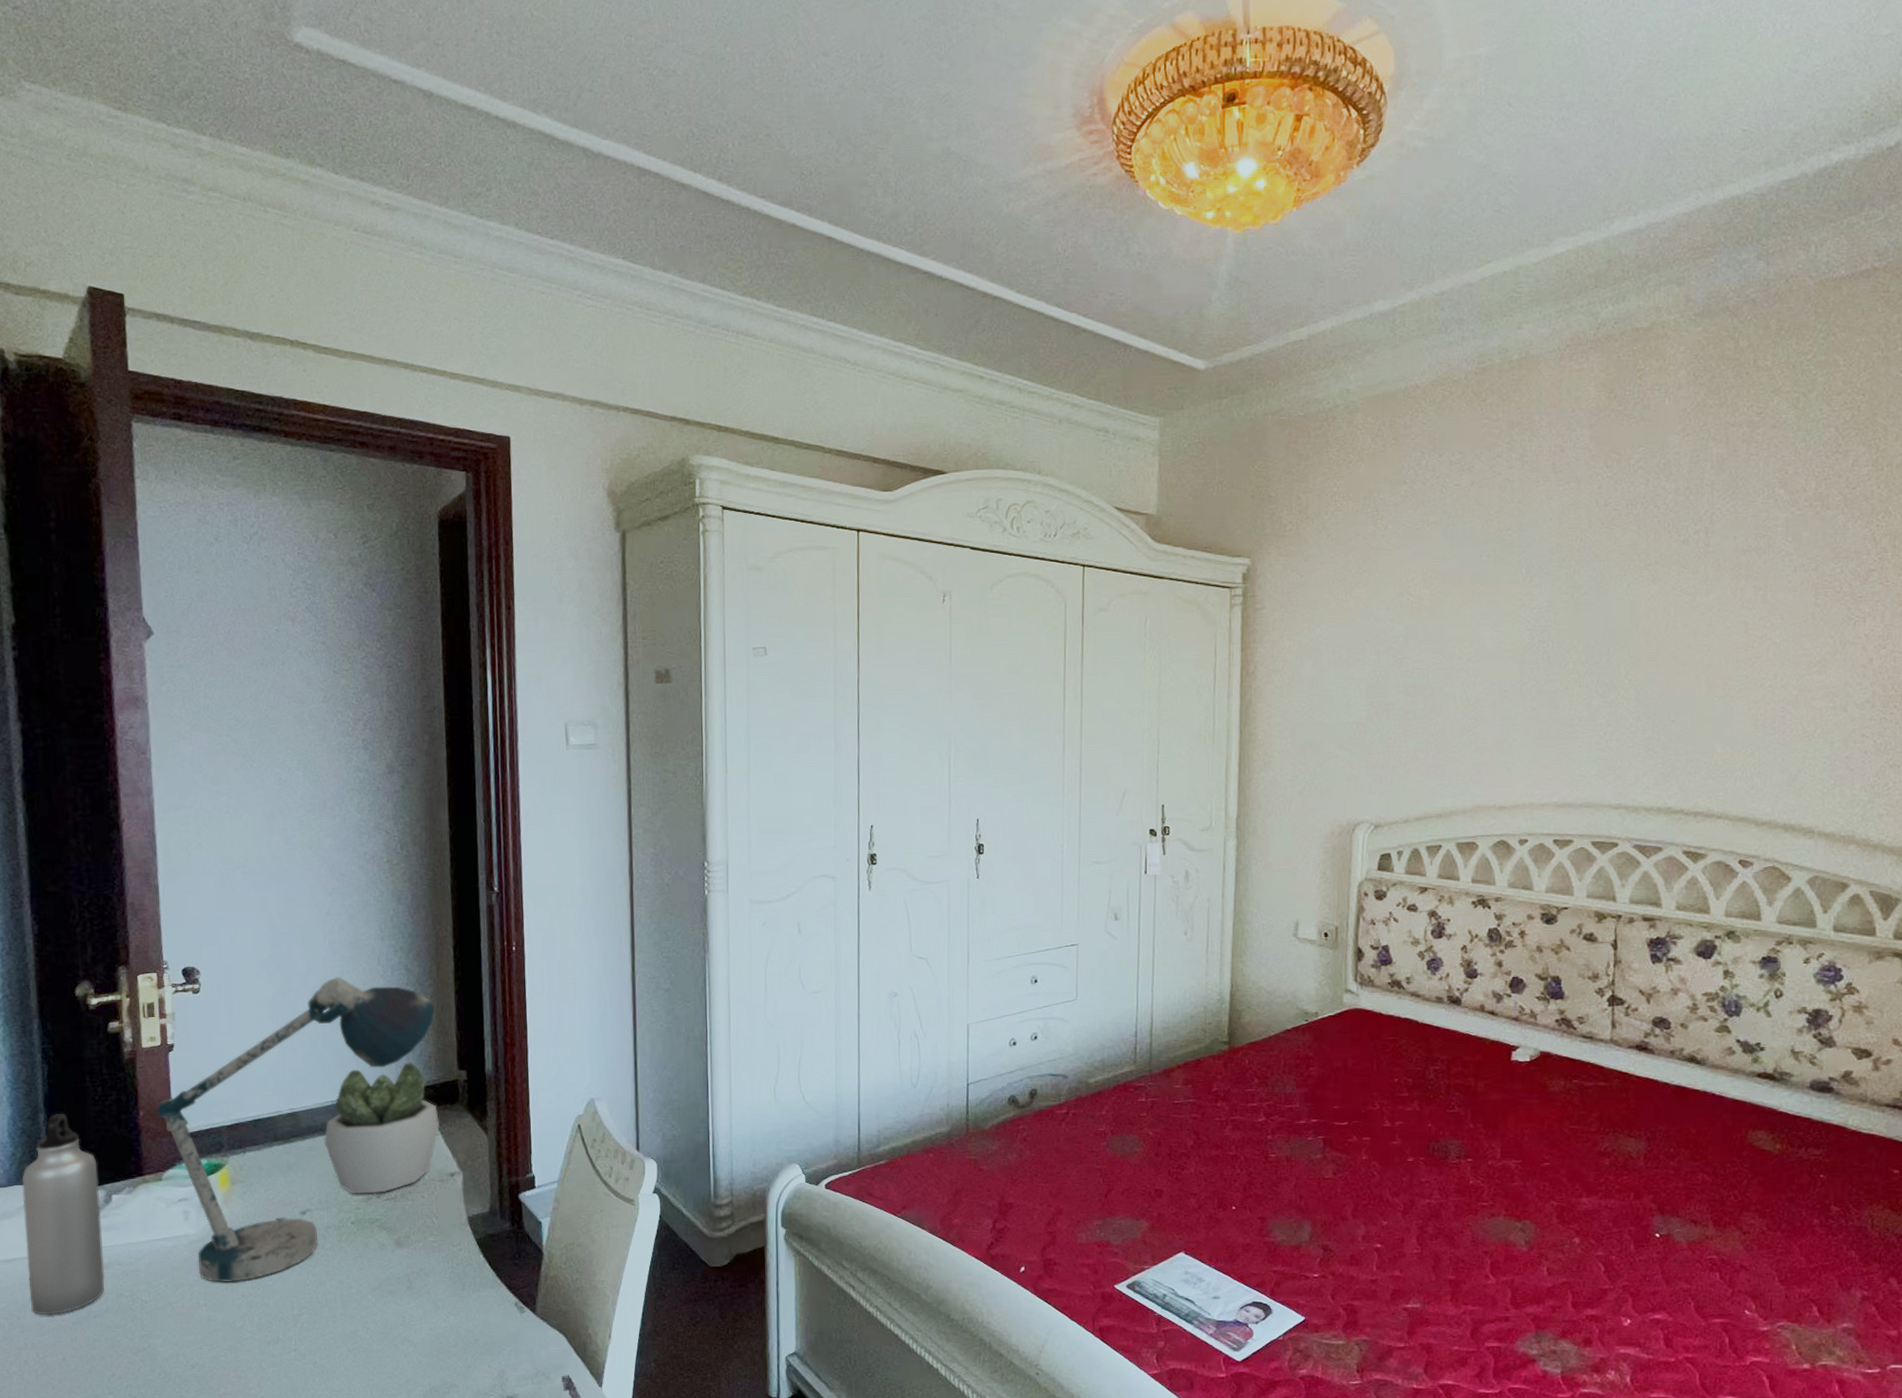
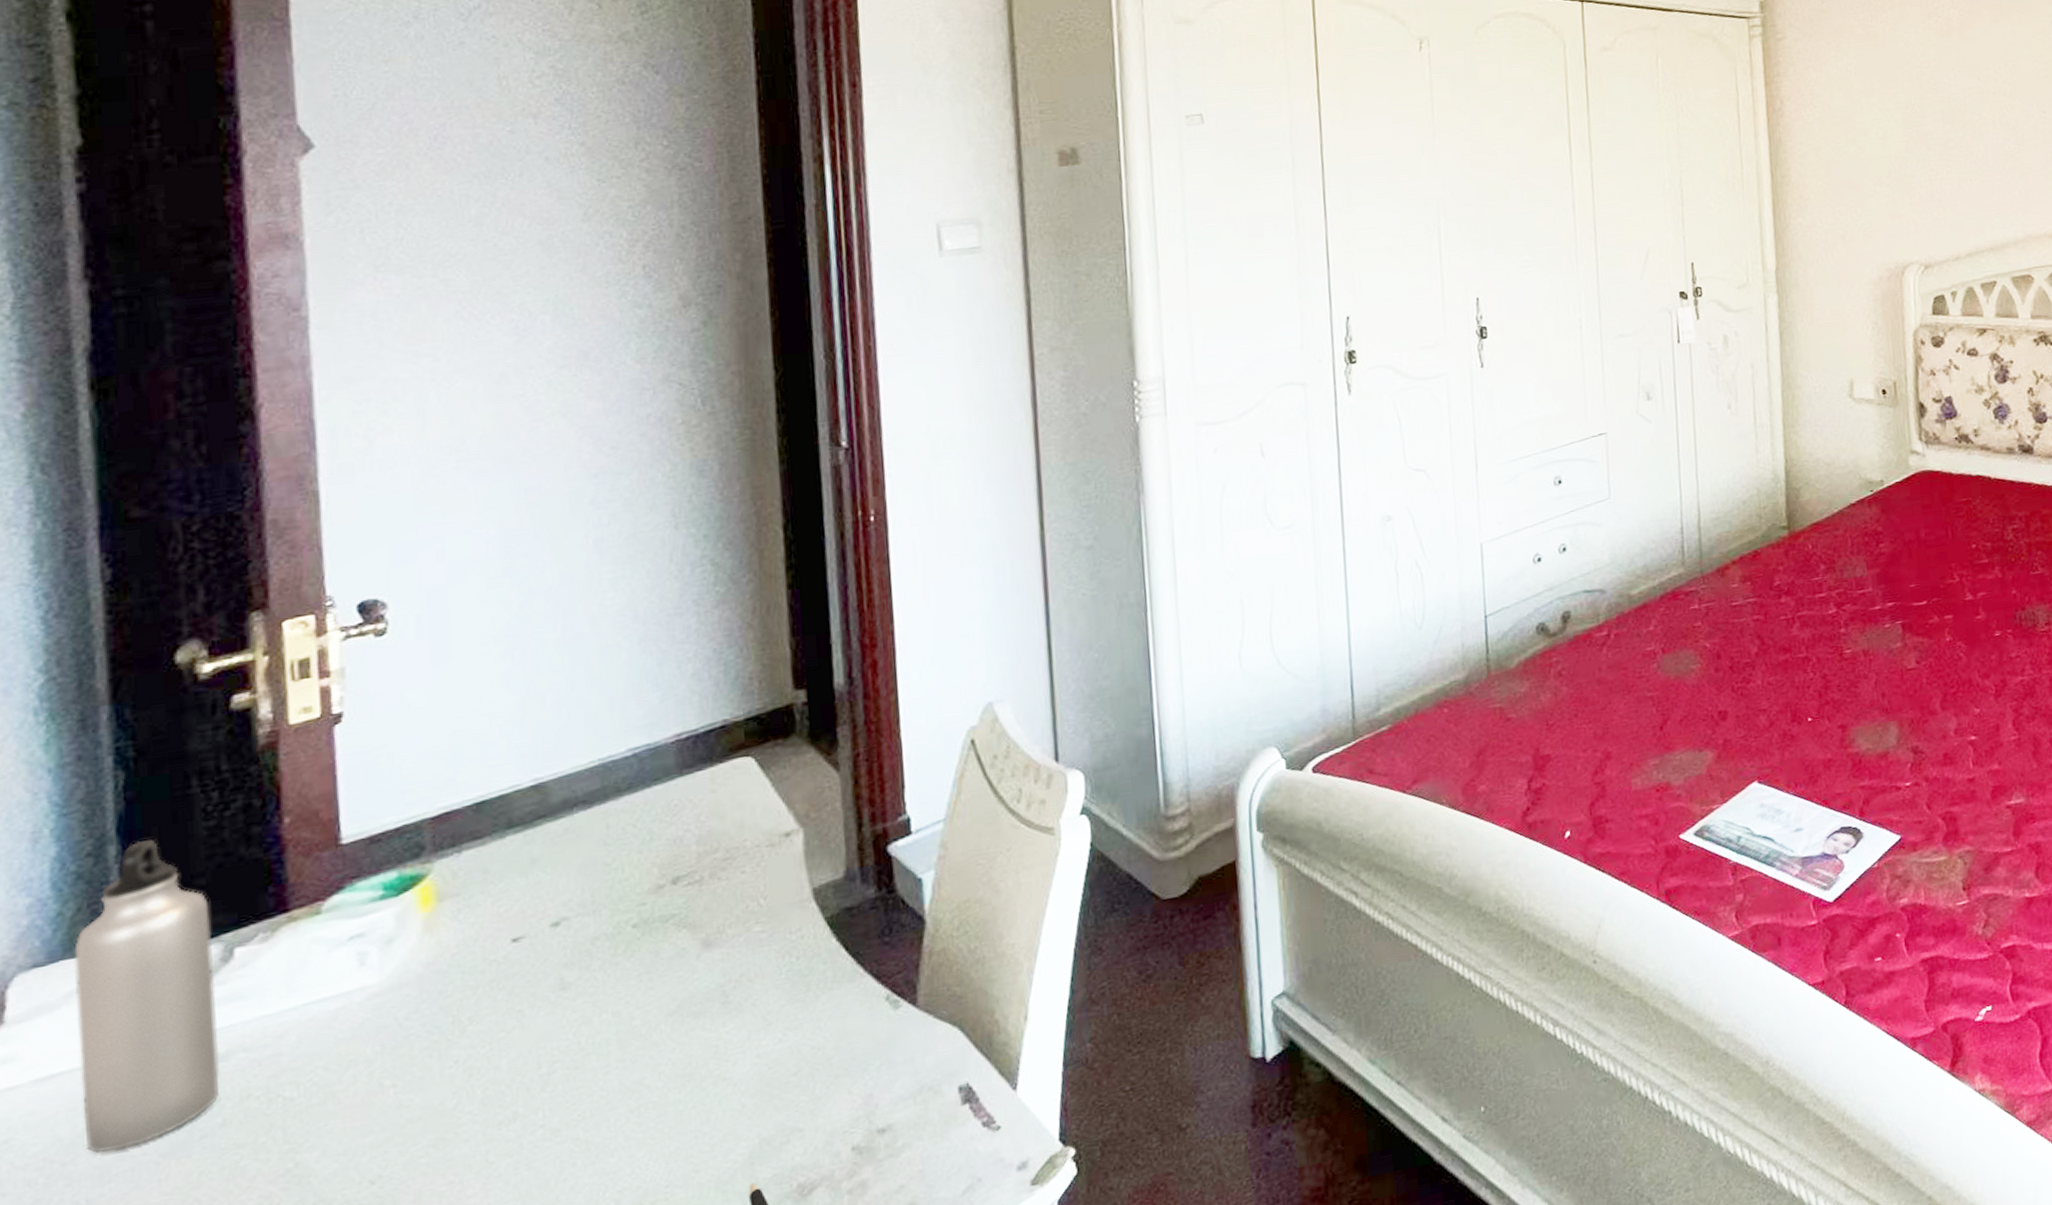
desk lamp: present [156,977,435,1282] -> none [312,586,757,1050]
succulent plant: present [324,1062,440,1194] -> none [588,689,768,885]

